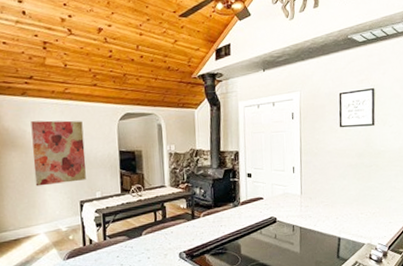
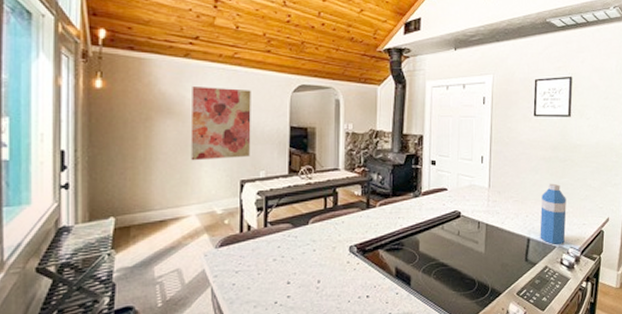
water bottle: none [349,187,374,242] -> present [540,183,567,244]

